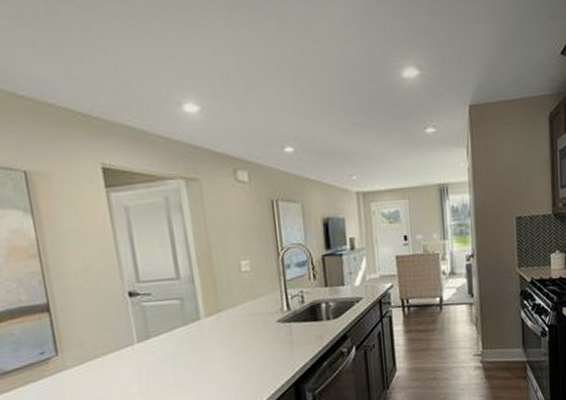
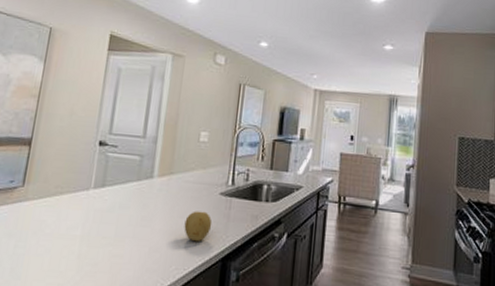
fruit: none [246,342,277,373] -> present [184,211,212,242]

